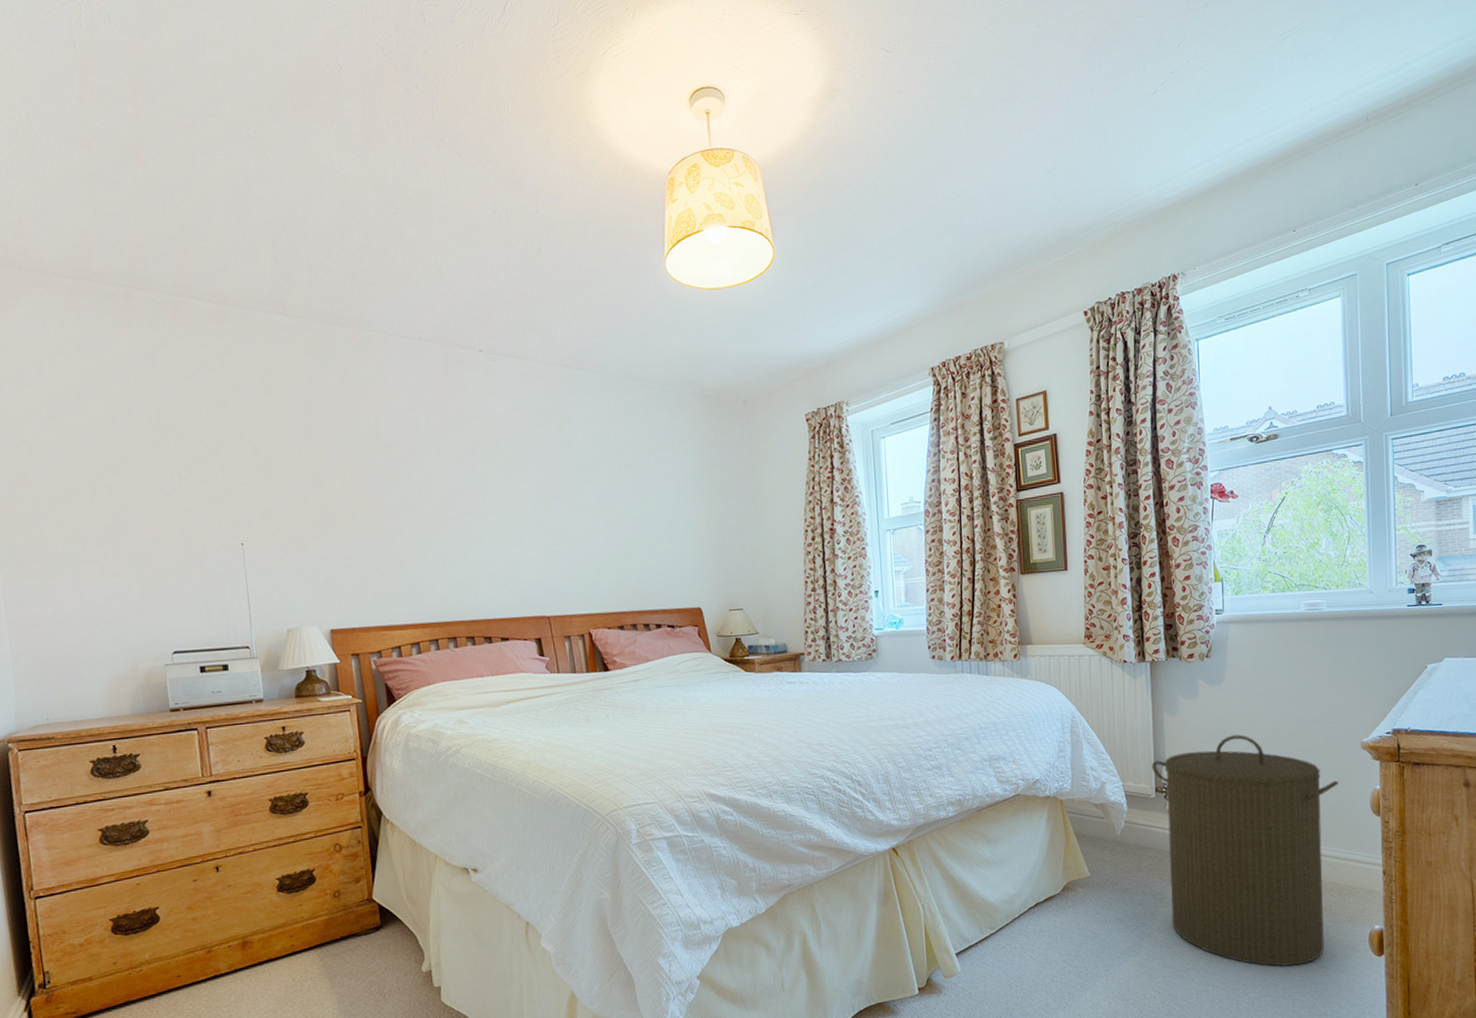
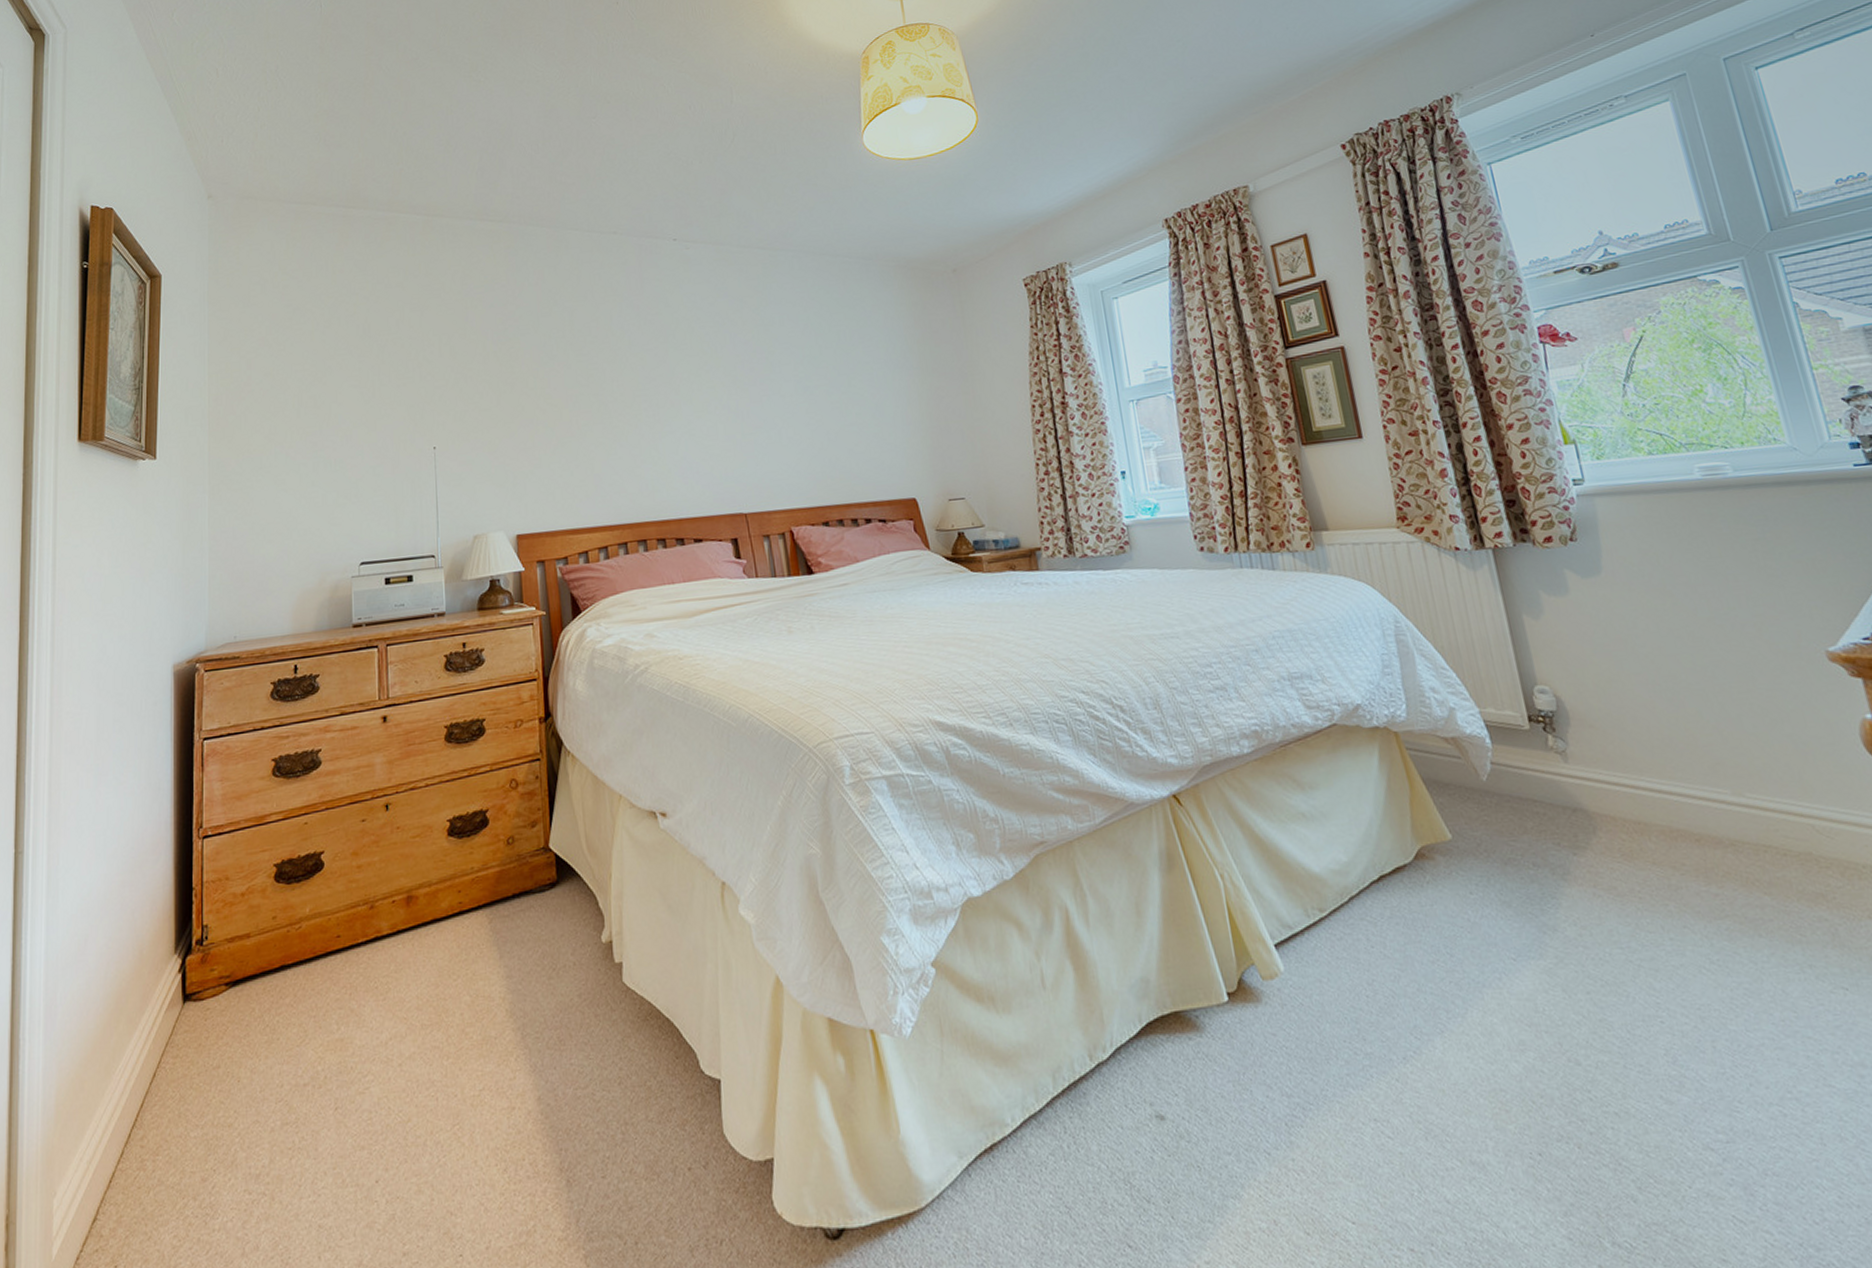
laundry hamper: present [1152,734,1339,967] -> none [1517,642,1837,985]

